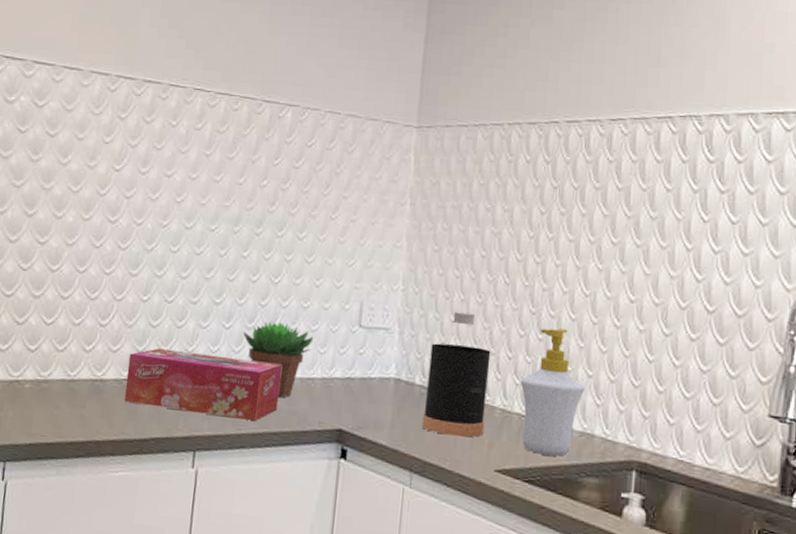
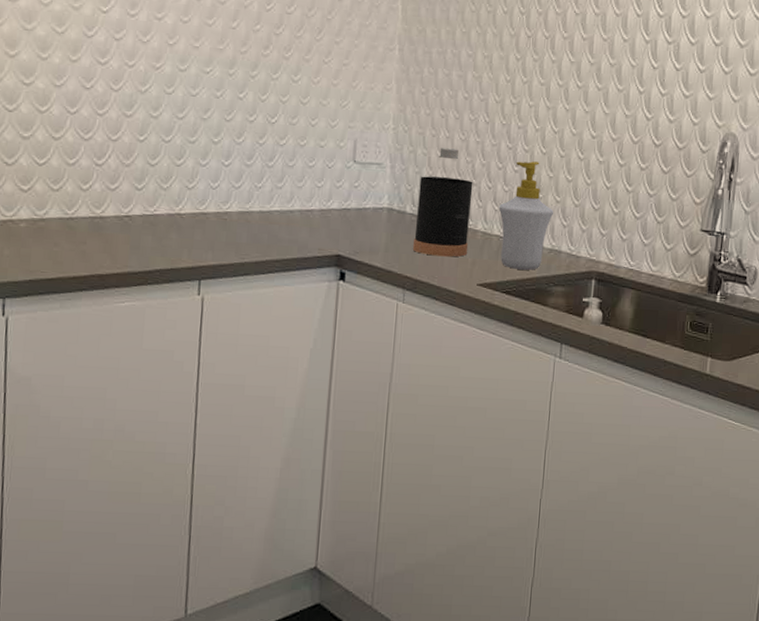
tissue box: present [124,348,282,421] -> none [126,186,282,250]
succulent plant: present [243,321,314,398] -> none [243,158,311,229]

